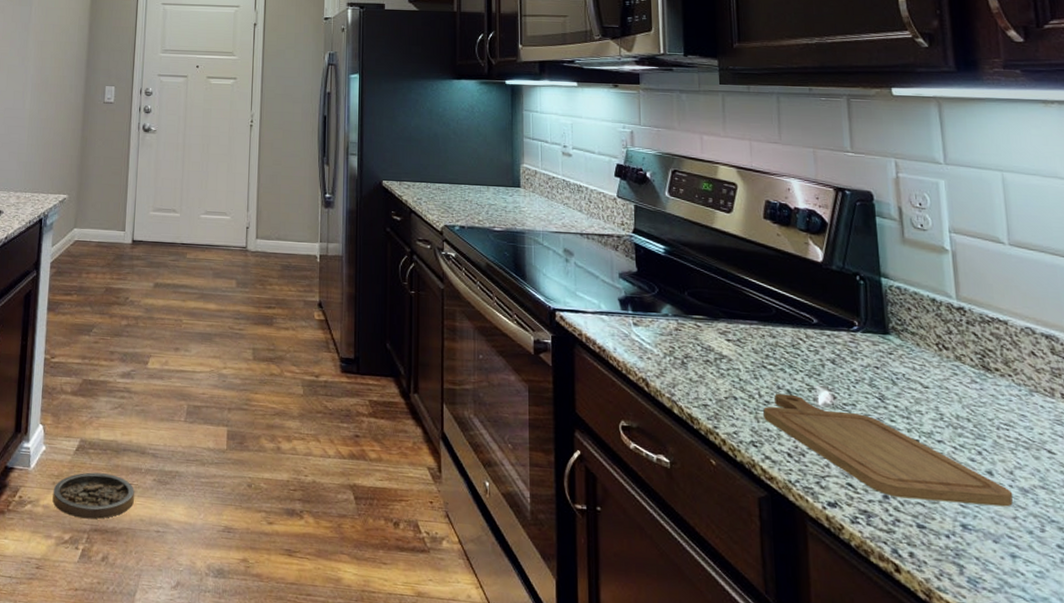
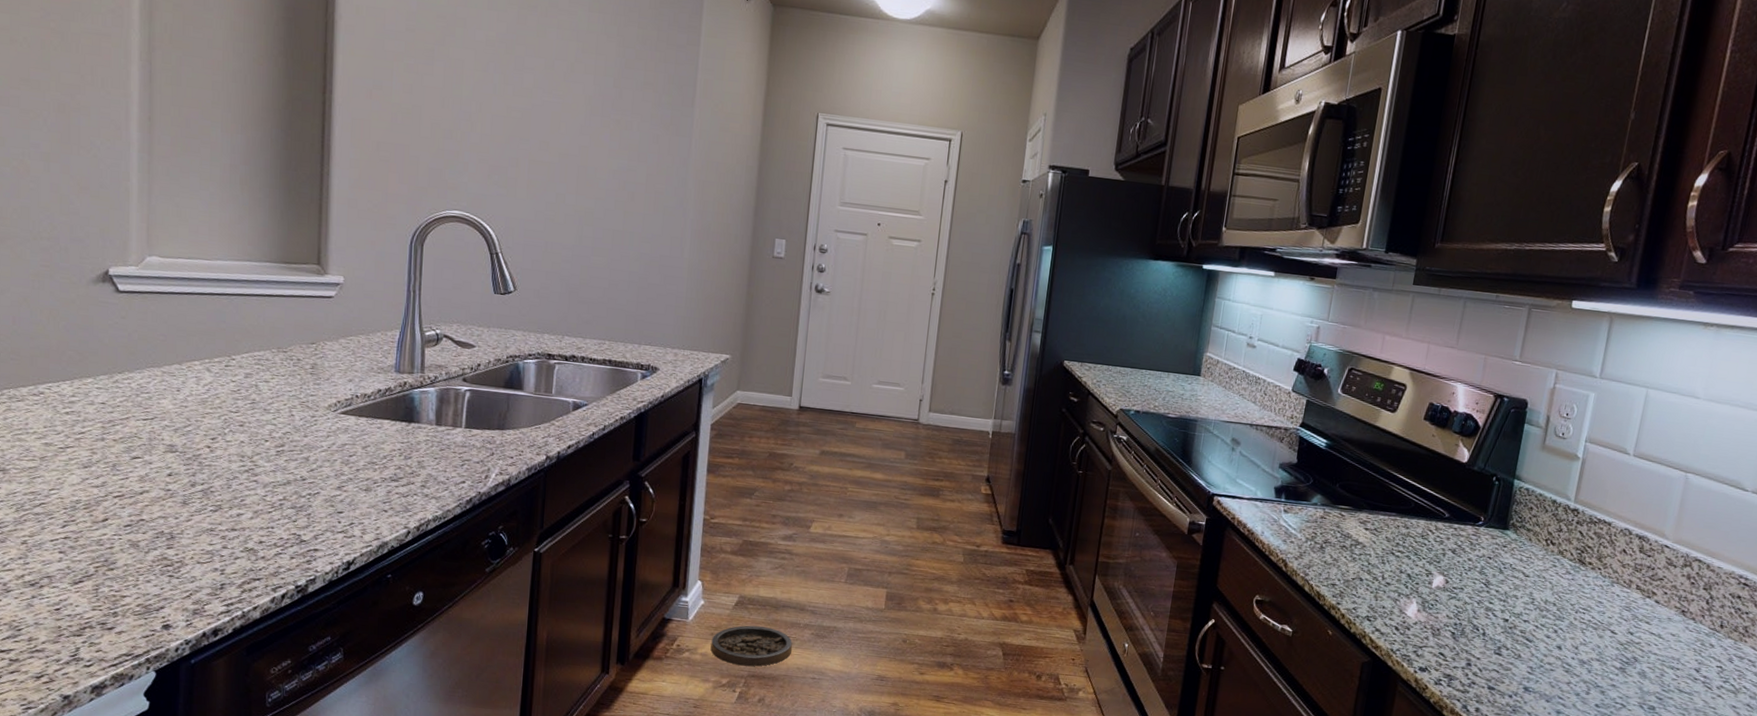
chopping board: present [763,393,1013,507] -> none [1382,576,1573,675]

